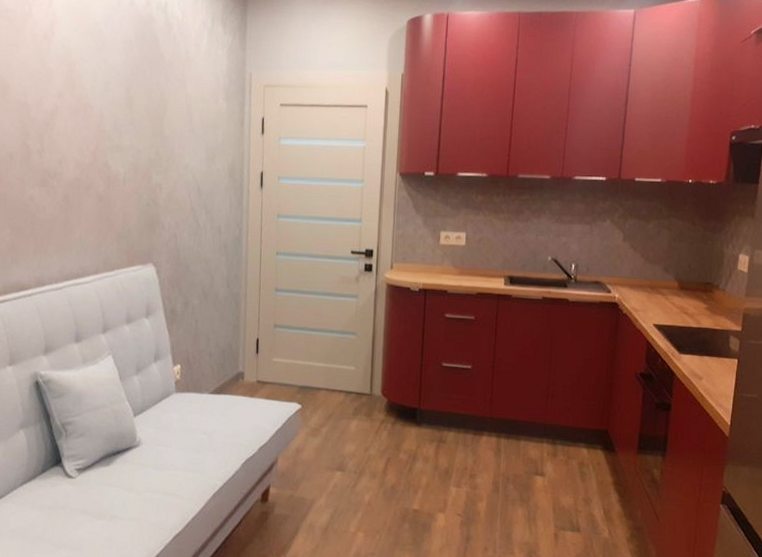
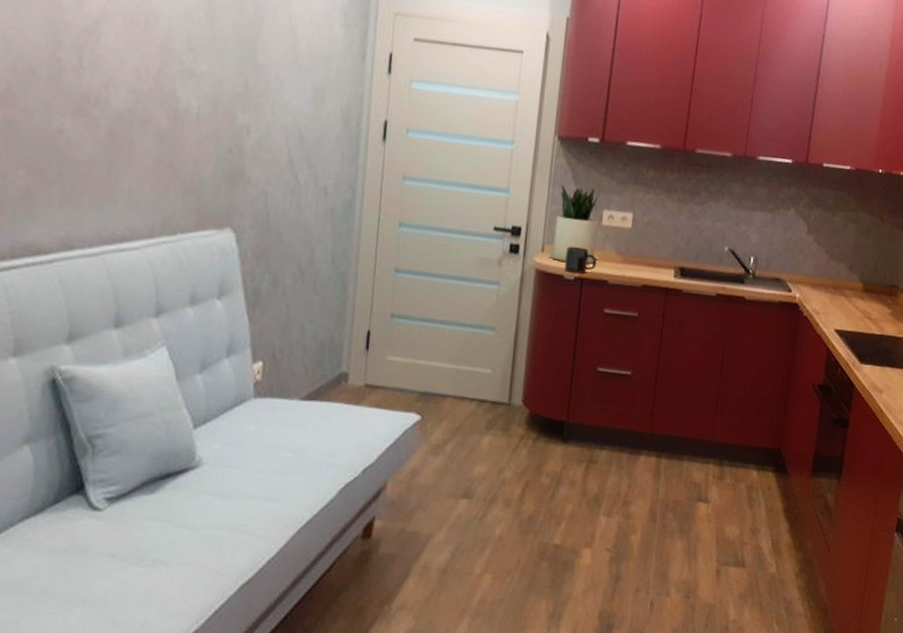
planter: none [395,213,438,277] -> present [547,185,600,264]
mug: none [410,264,437,285] -> present [564,246,597,273]

